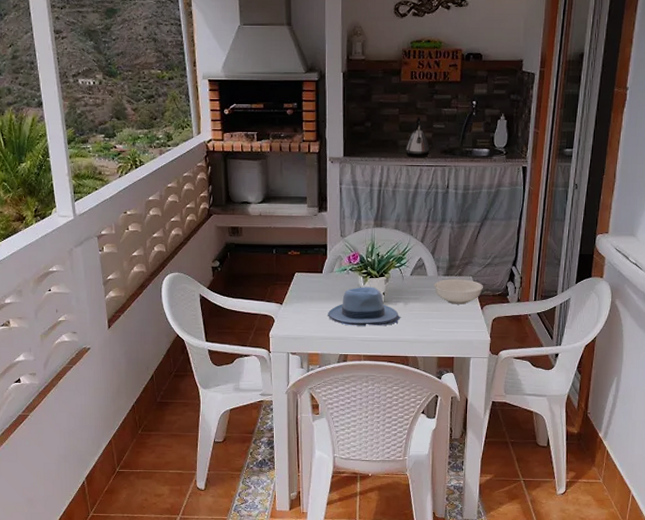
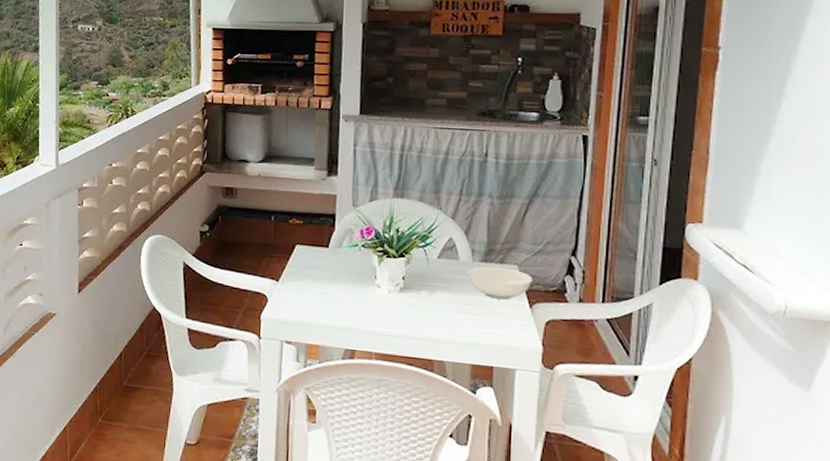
fedora: present [328,287,401,326] -> none [333,267,425,319]
kettle: present [406,117,430,158] -> none [434,73,465,120]

